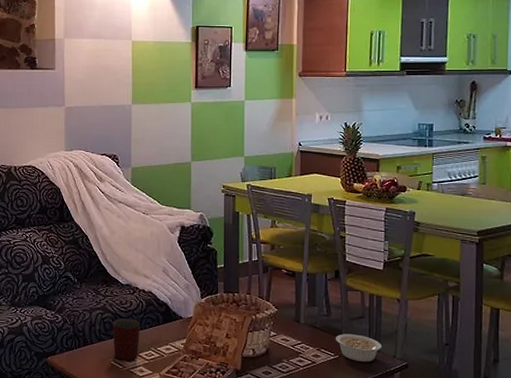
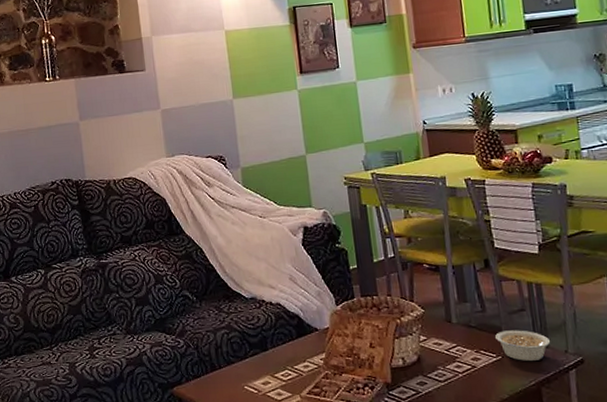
mug: present [113,318,140,361] -> none [241,335,274,384]

